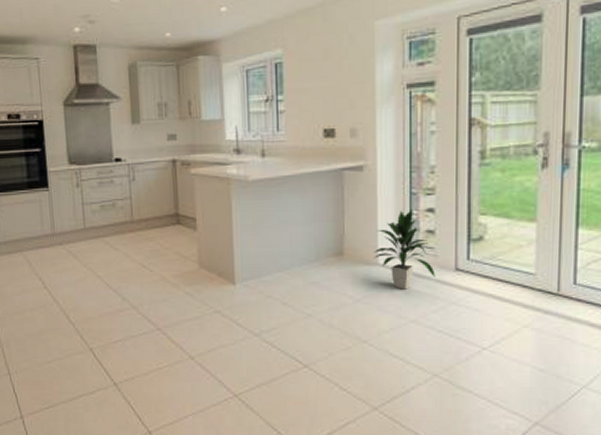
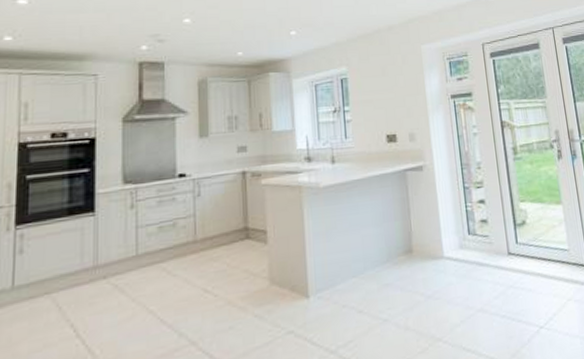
indoor plant: present [373,210,435,290] -> none [438,202,493,280]

